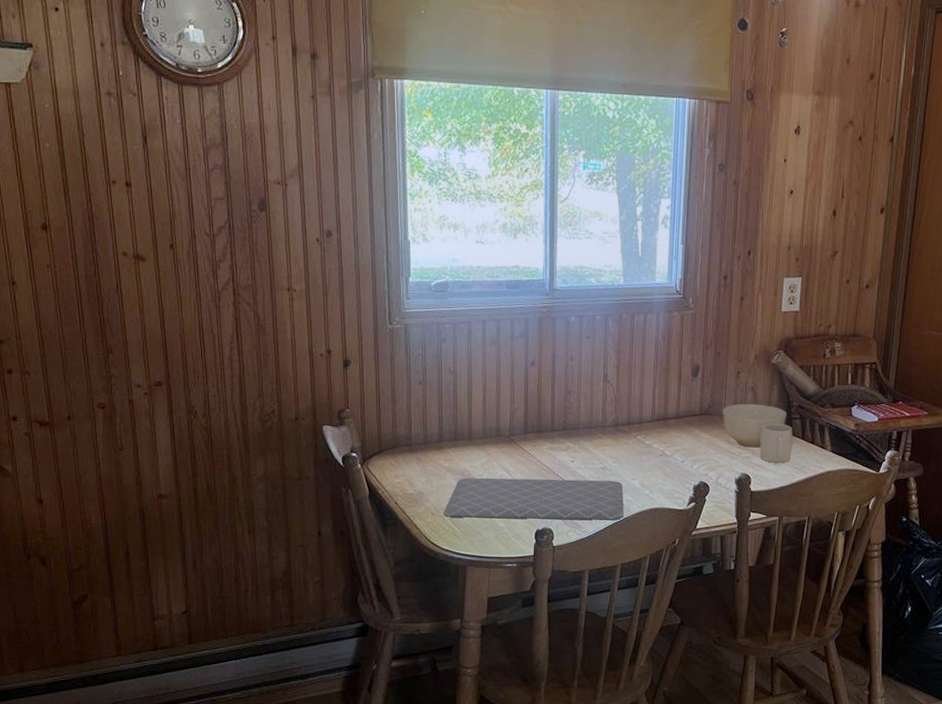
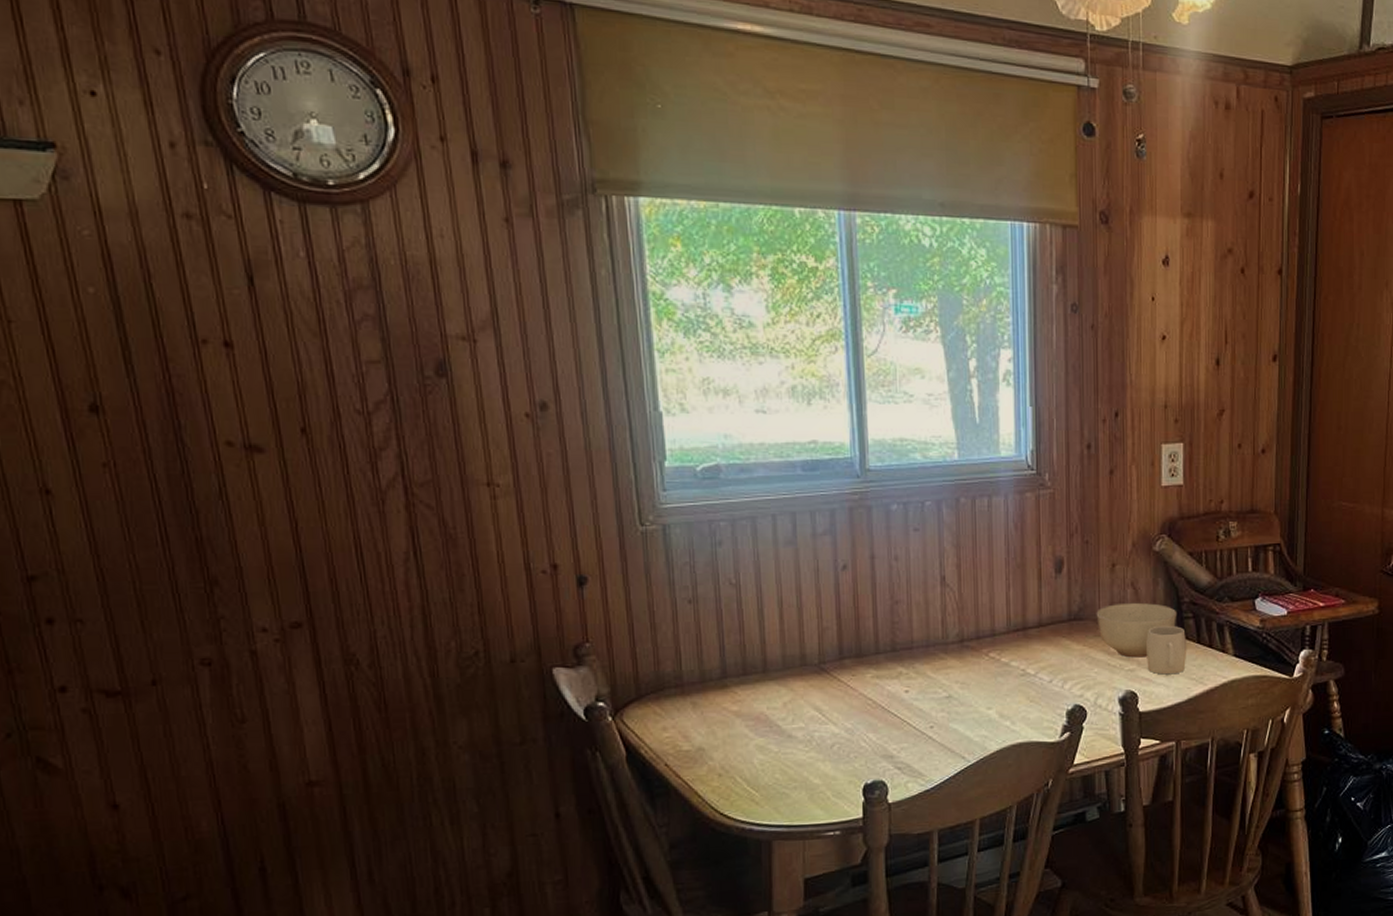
placemat: present [443,478,624,521] -> none [734,712,979,777]

